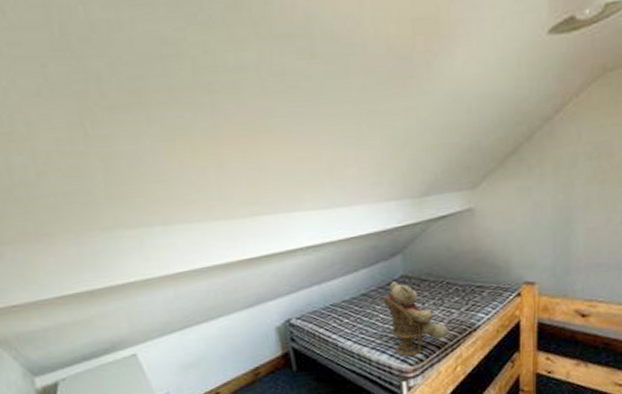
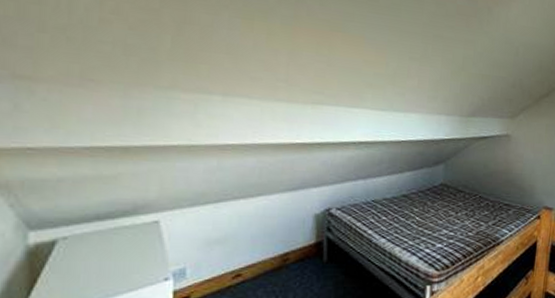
teddy bear: present [382,281,449,357] -> none [420,188,476,261]

